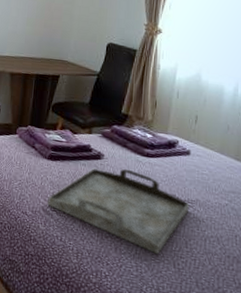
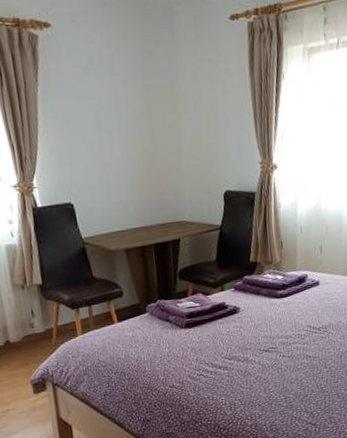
serving tray: present [47,168,190,254] -> none [192,314,325,382]

